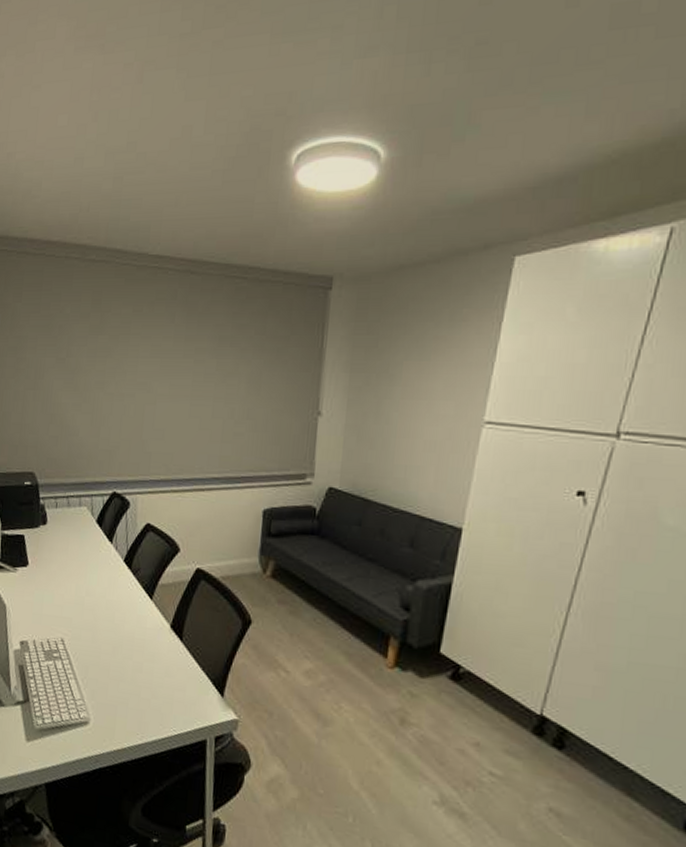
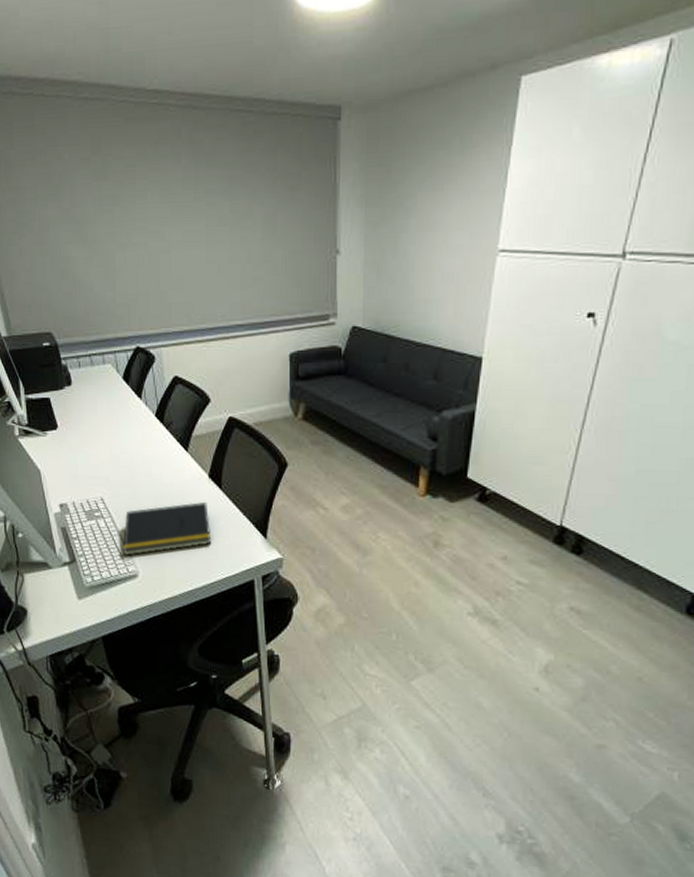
notepad: none [77,652,168,701] -> present [123,501,212,556]

